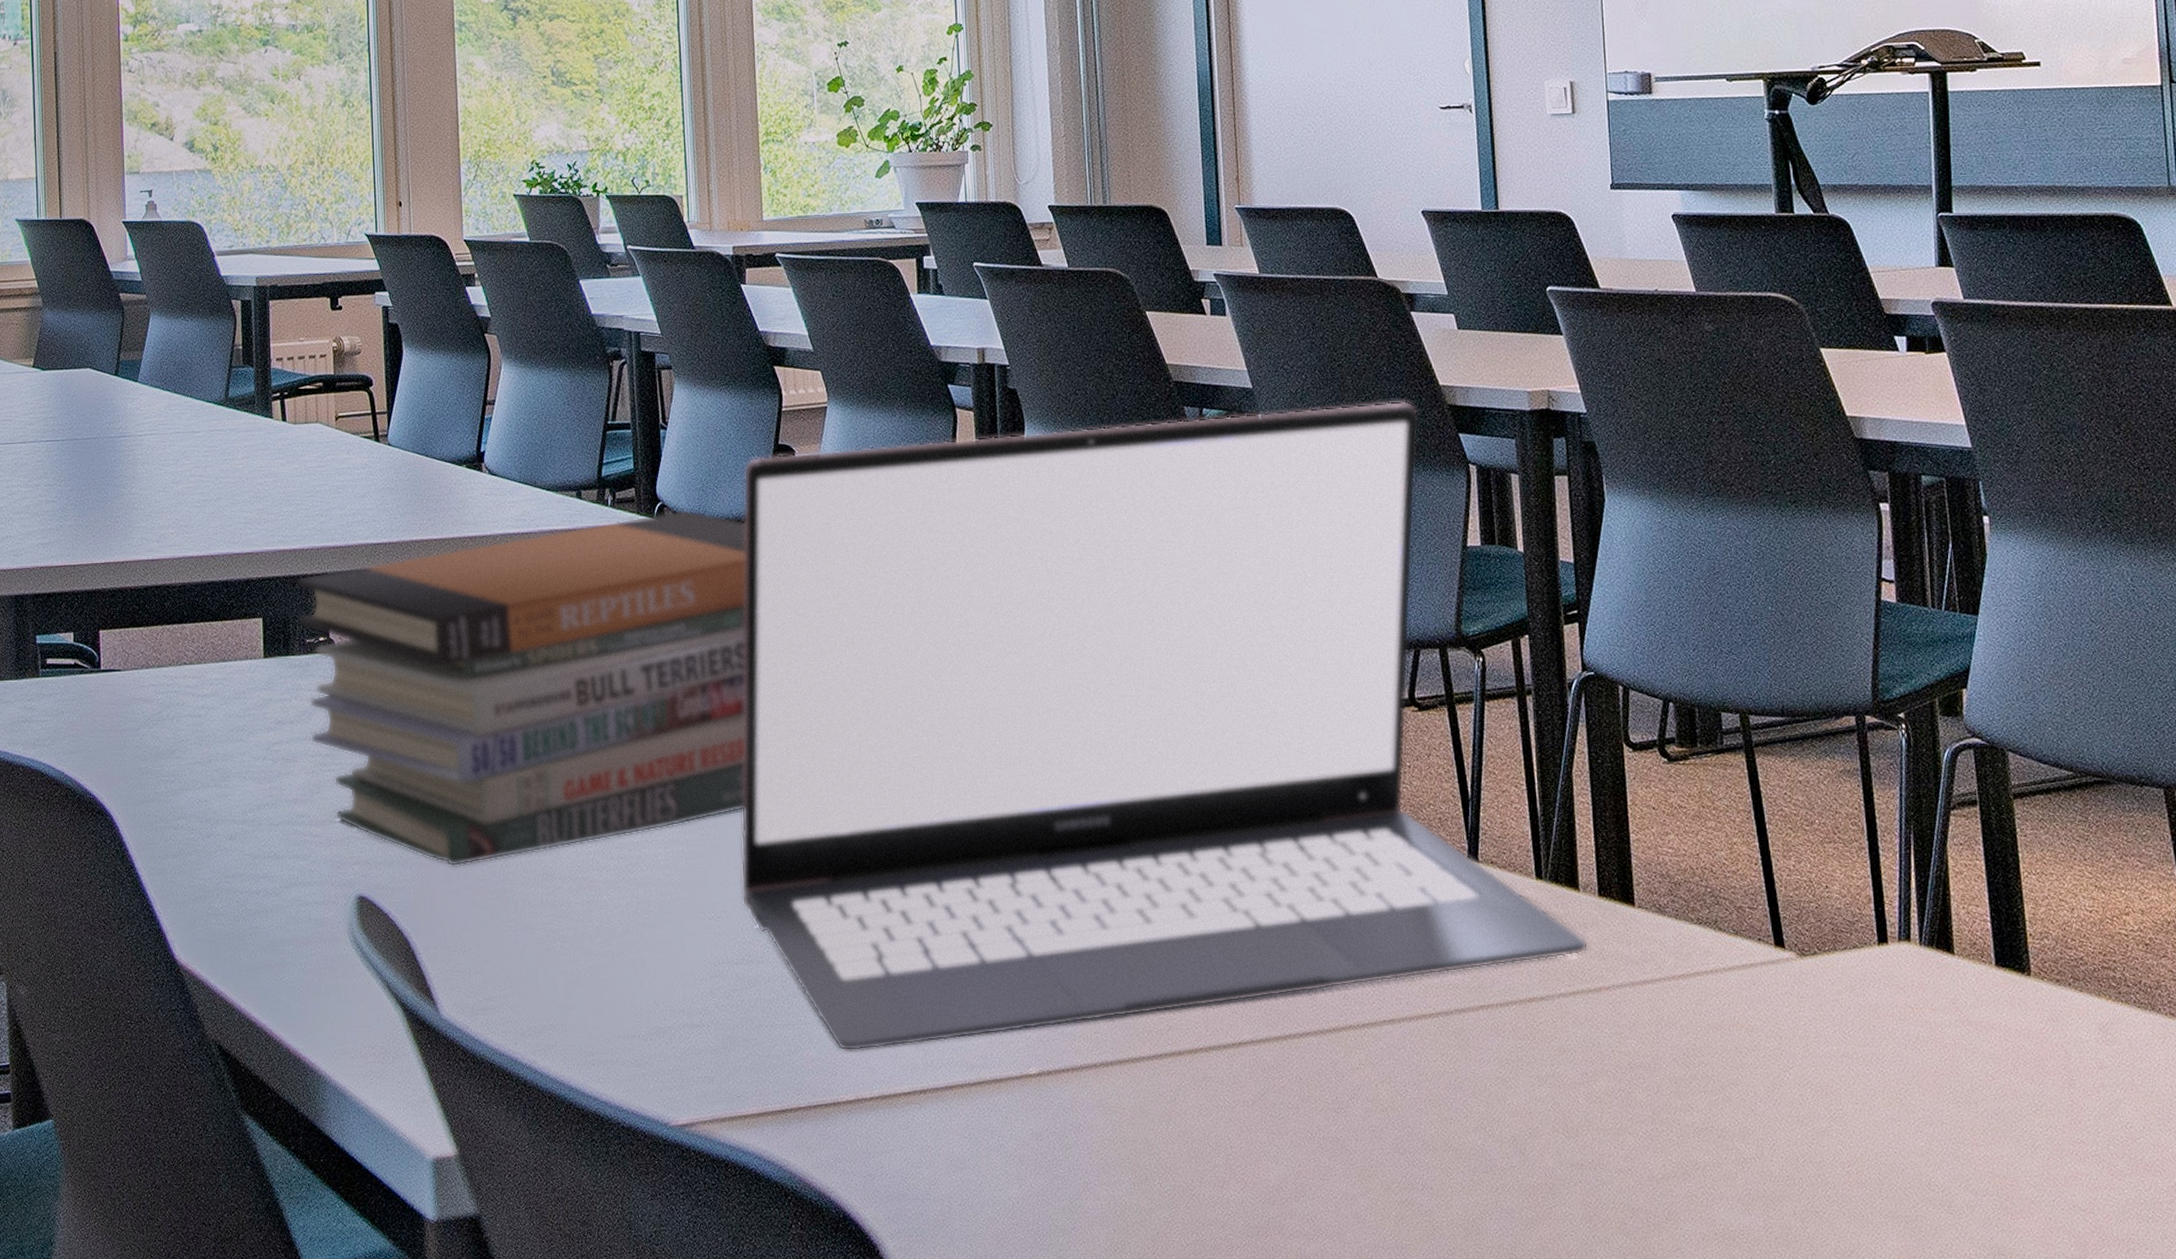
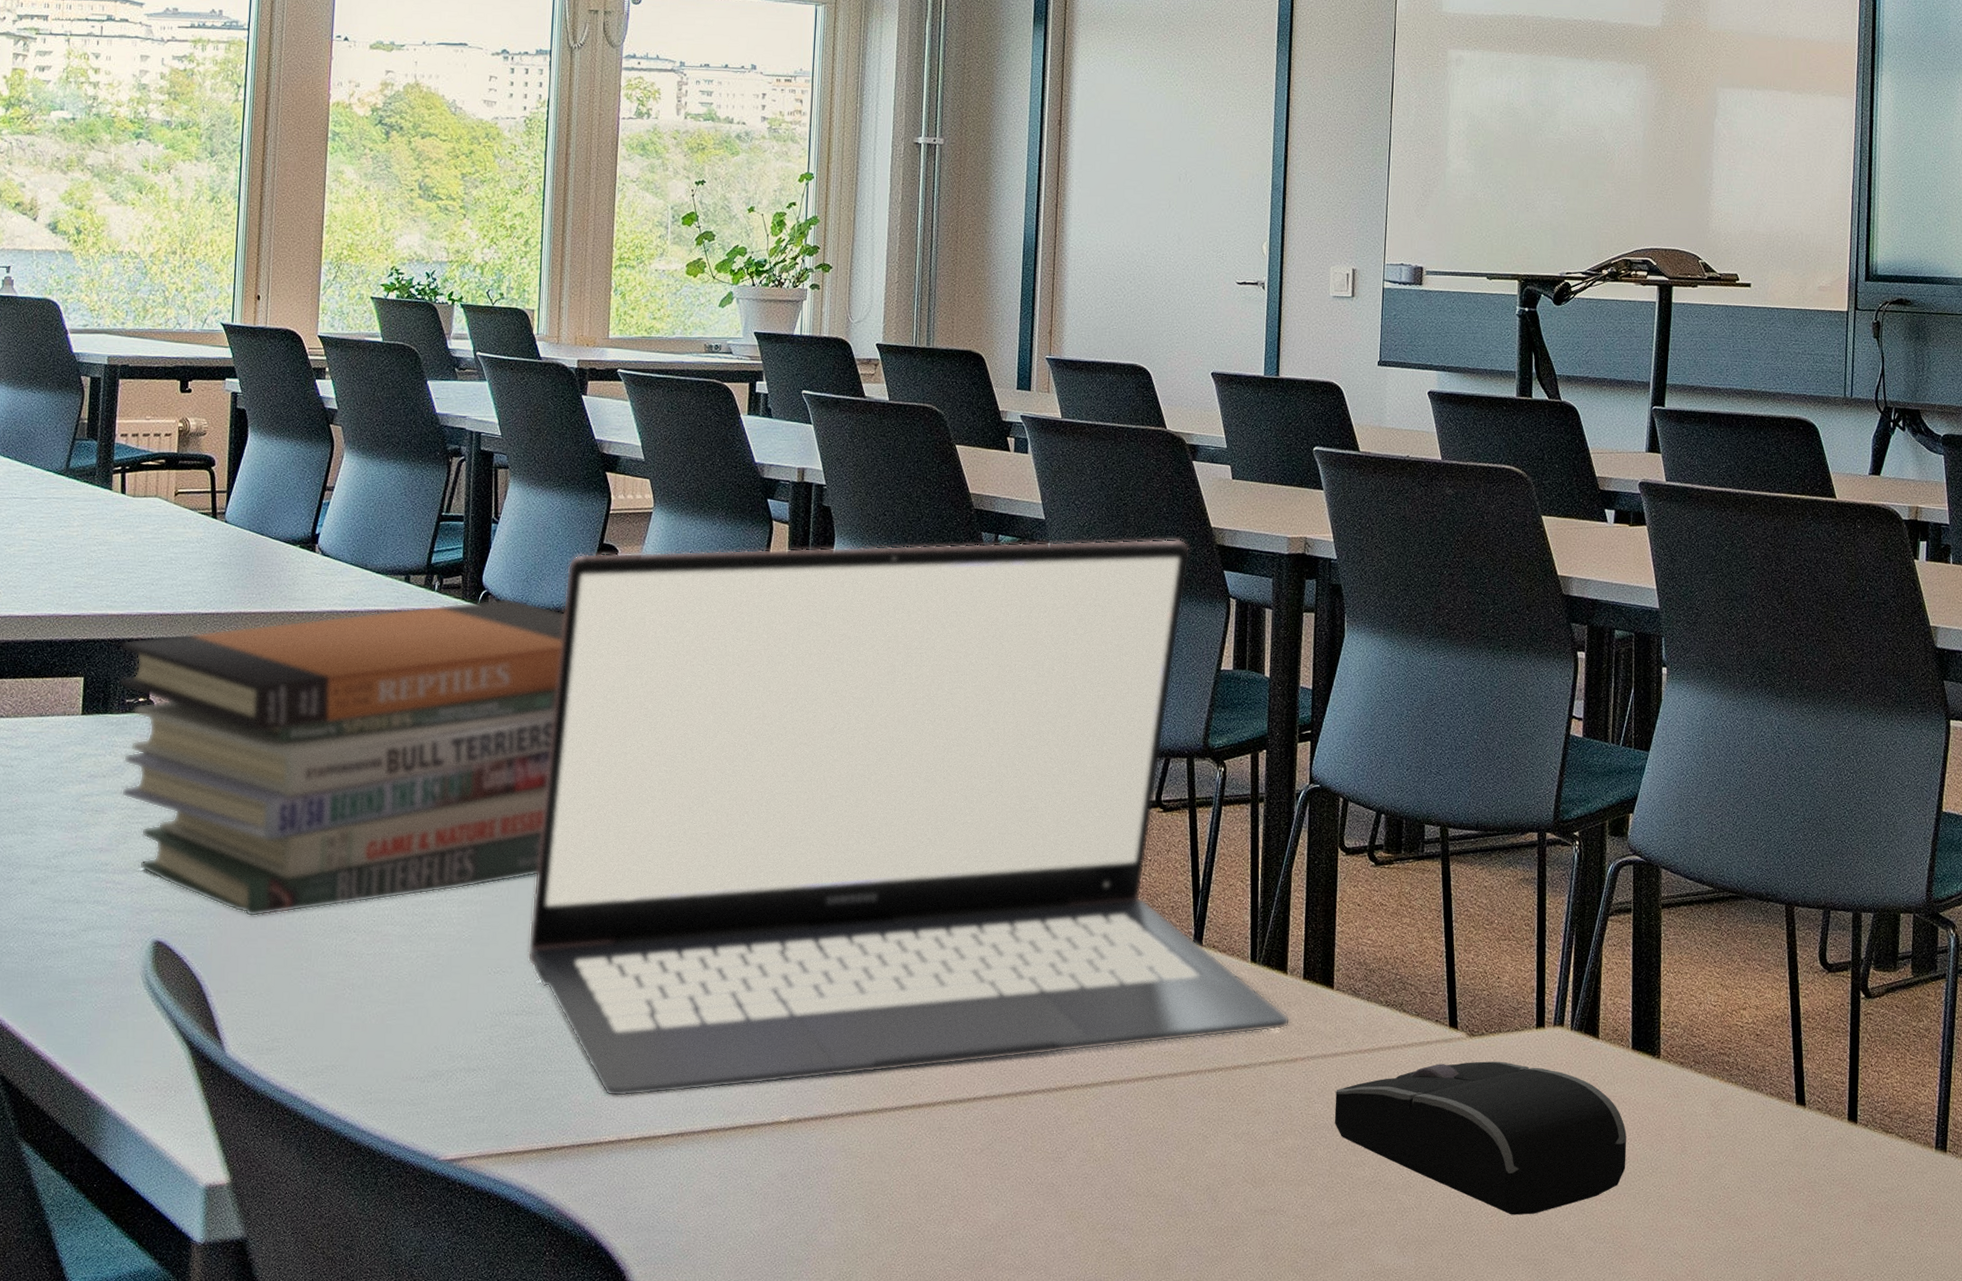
computer mouse: none [1650,984,2004,1165] -> present [1334,1061,1627,1215]

